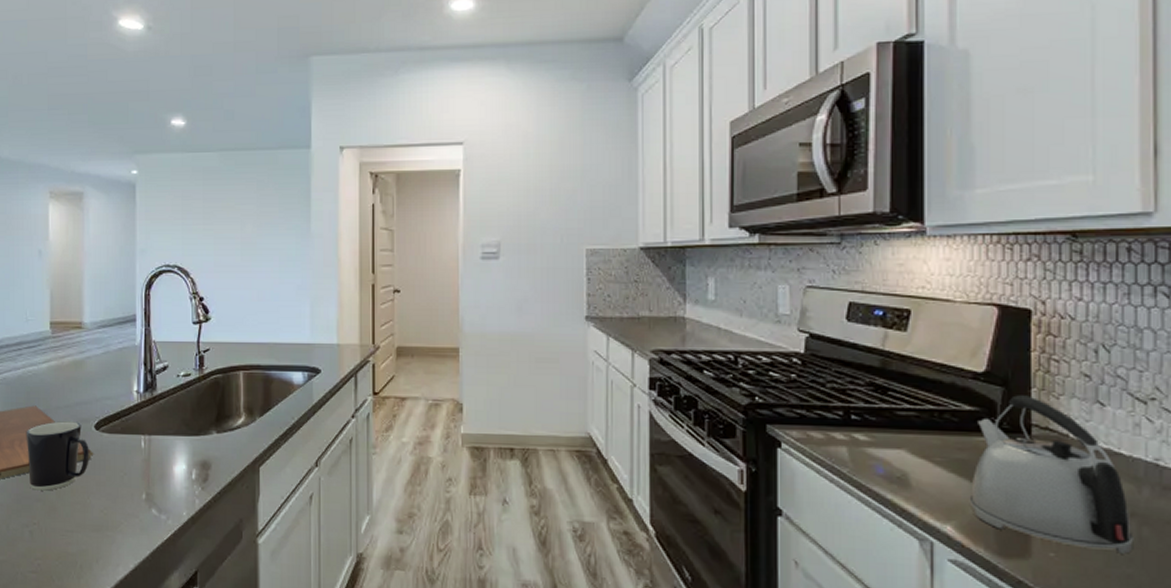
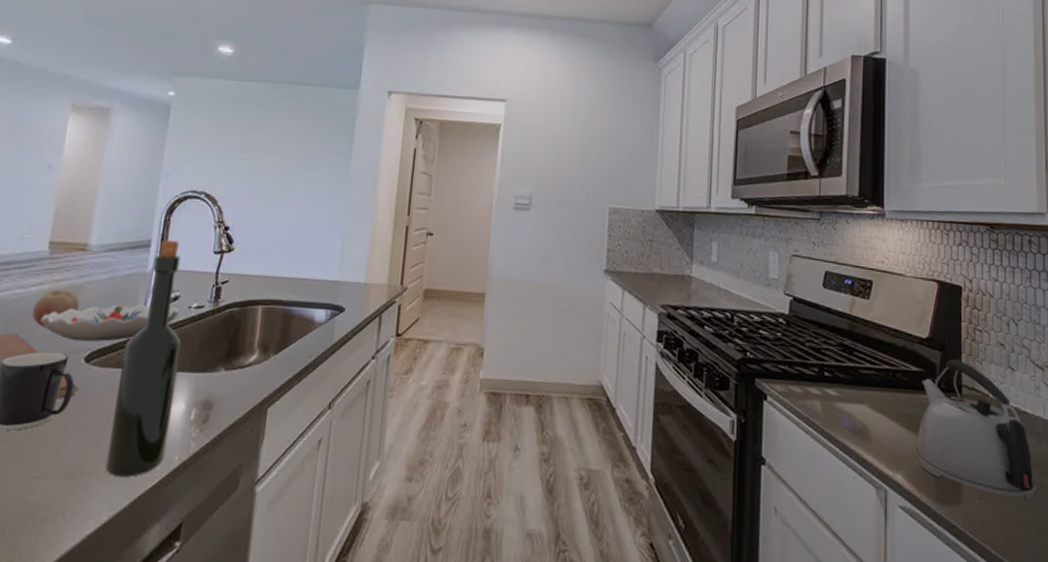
fruit: none [45,364,84,399] -> present [31,288,80,327]
decorative bowl: none [54,375,170,411] -> present [40,304,180,342]
wine bottle: none [125,313,176,530] -> present [105,240,182,477]

